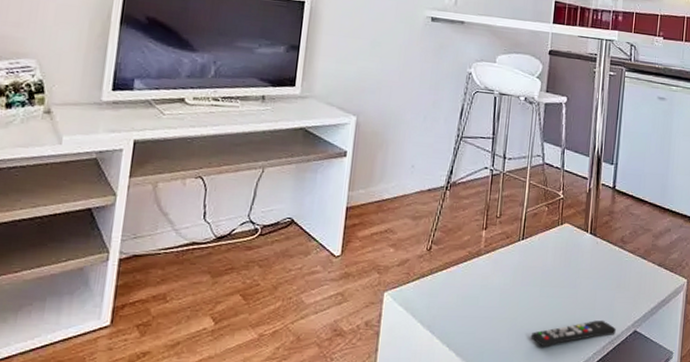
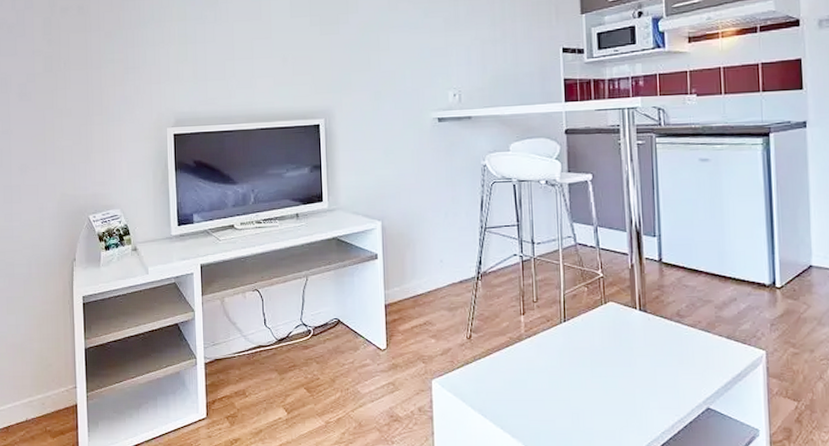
remote control: present [530,320,616,348] -> none [587,398,685,428]

